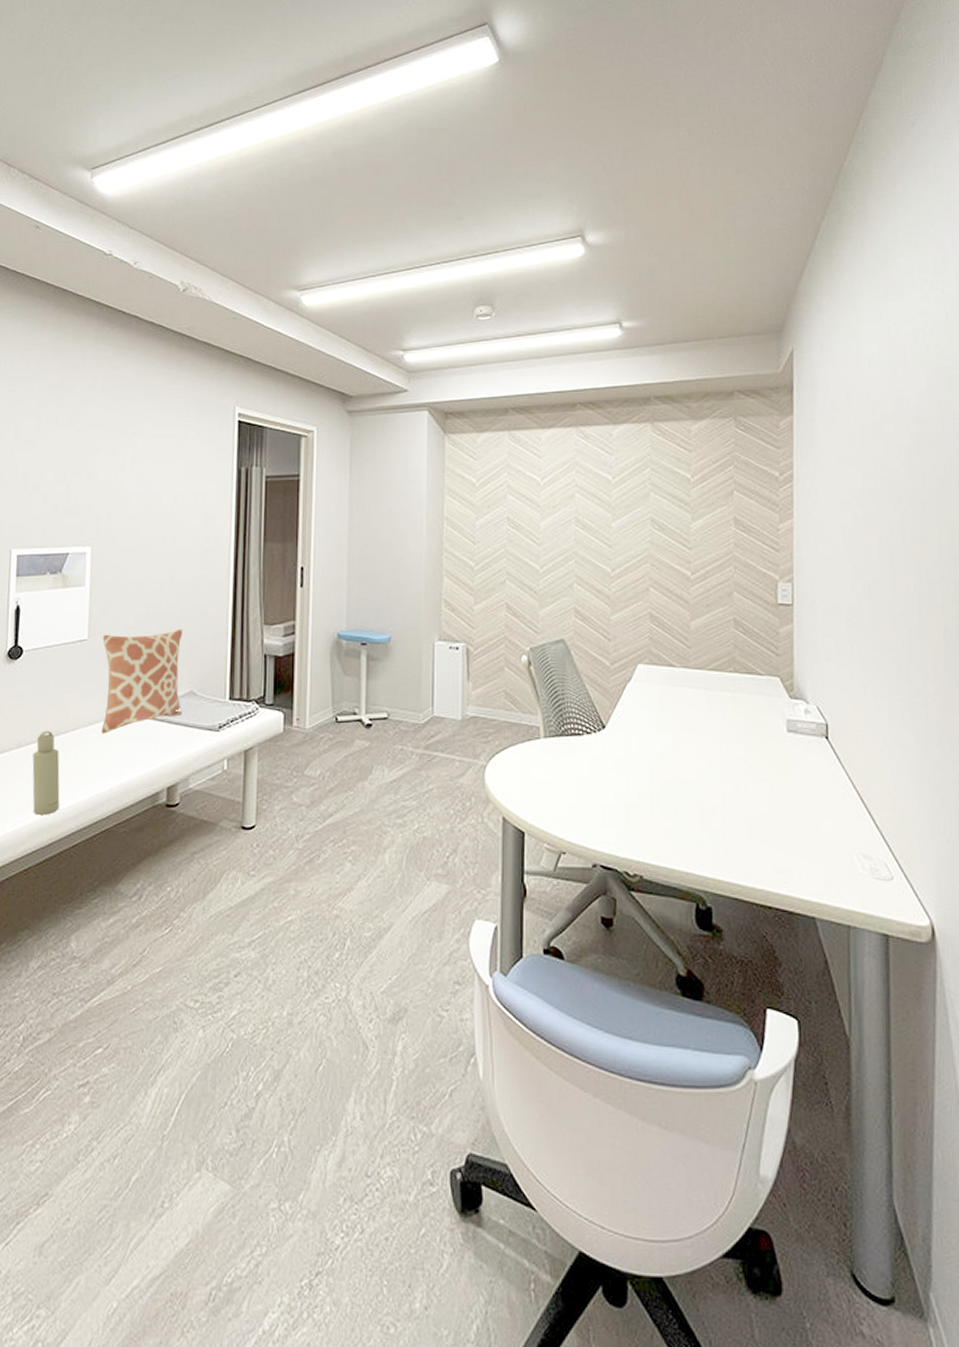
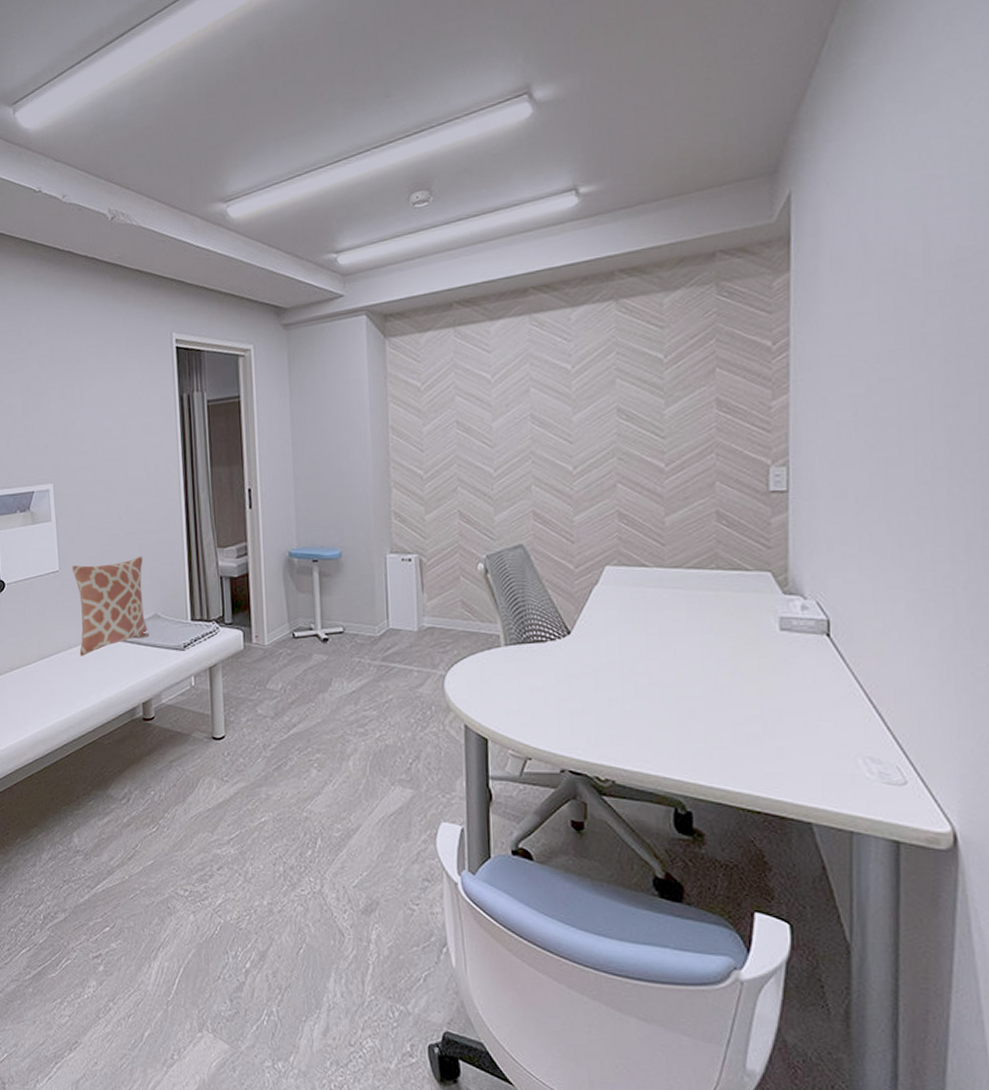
bottle: present [32,730,60,815] -> none [24,655,51,729]

